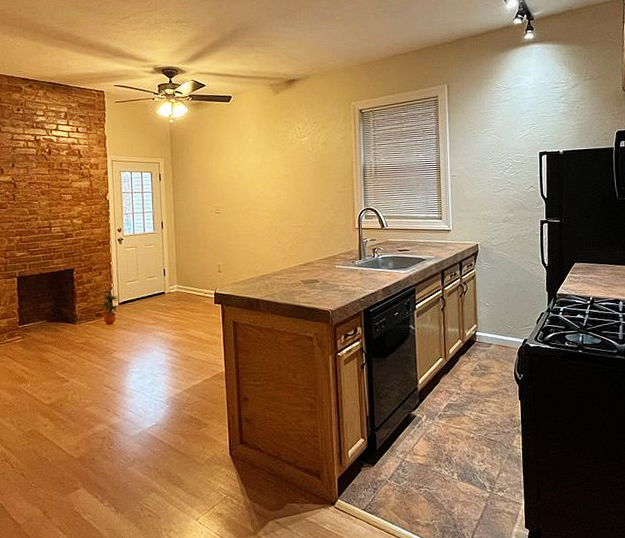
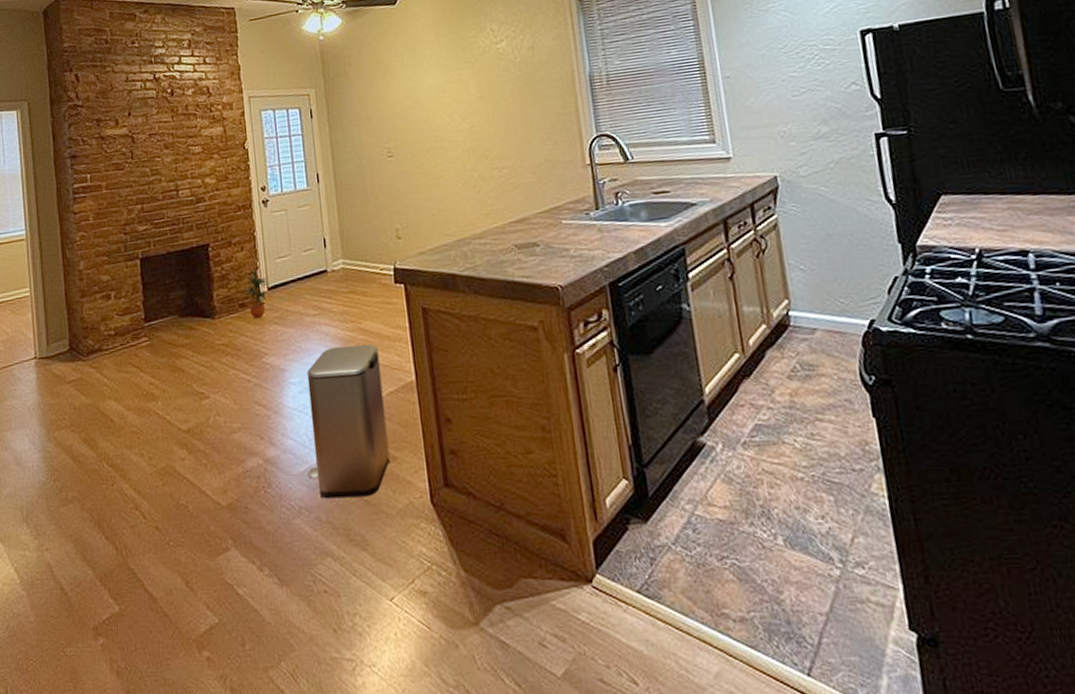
pedal bin: none [141,346,203,453] -> present [307,344,390,499]

